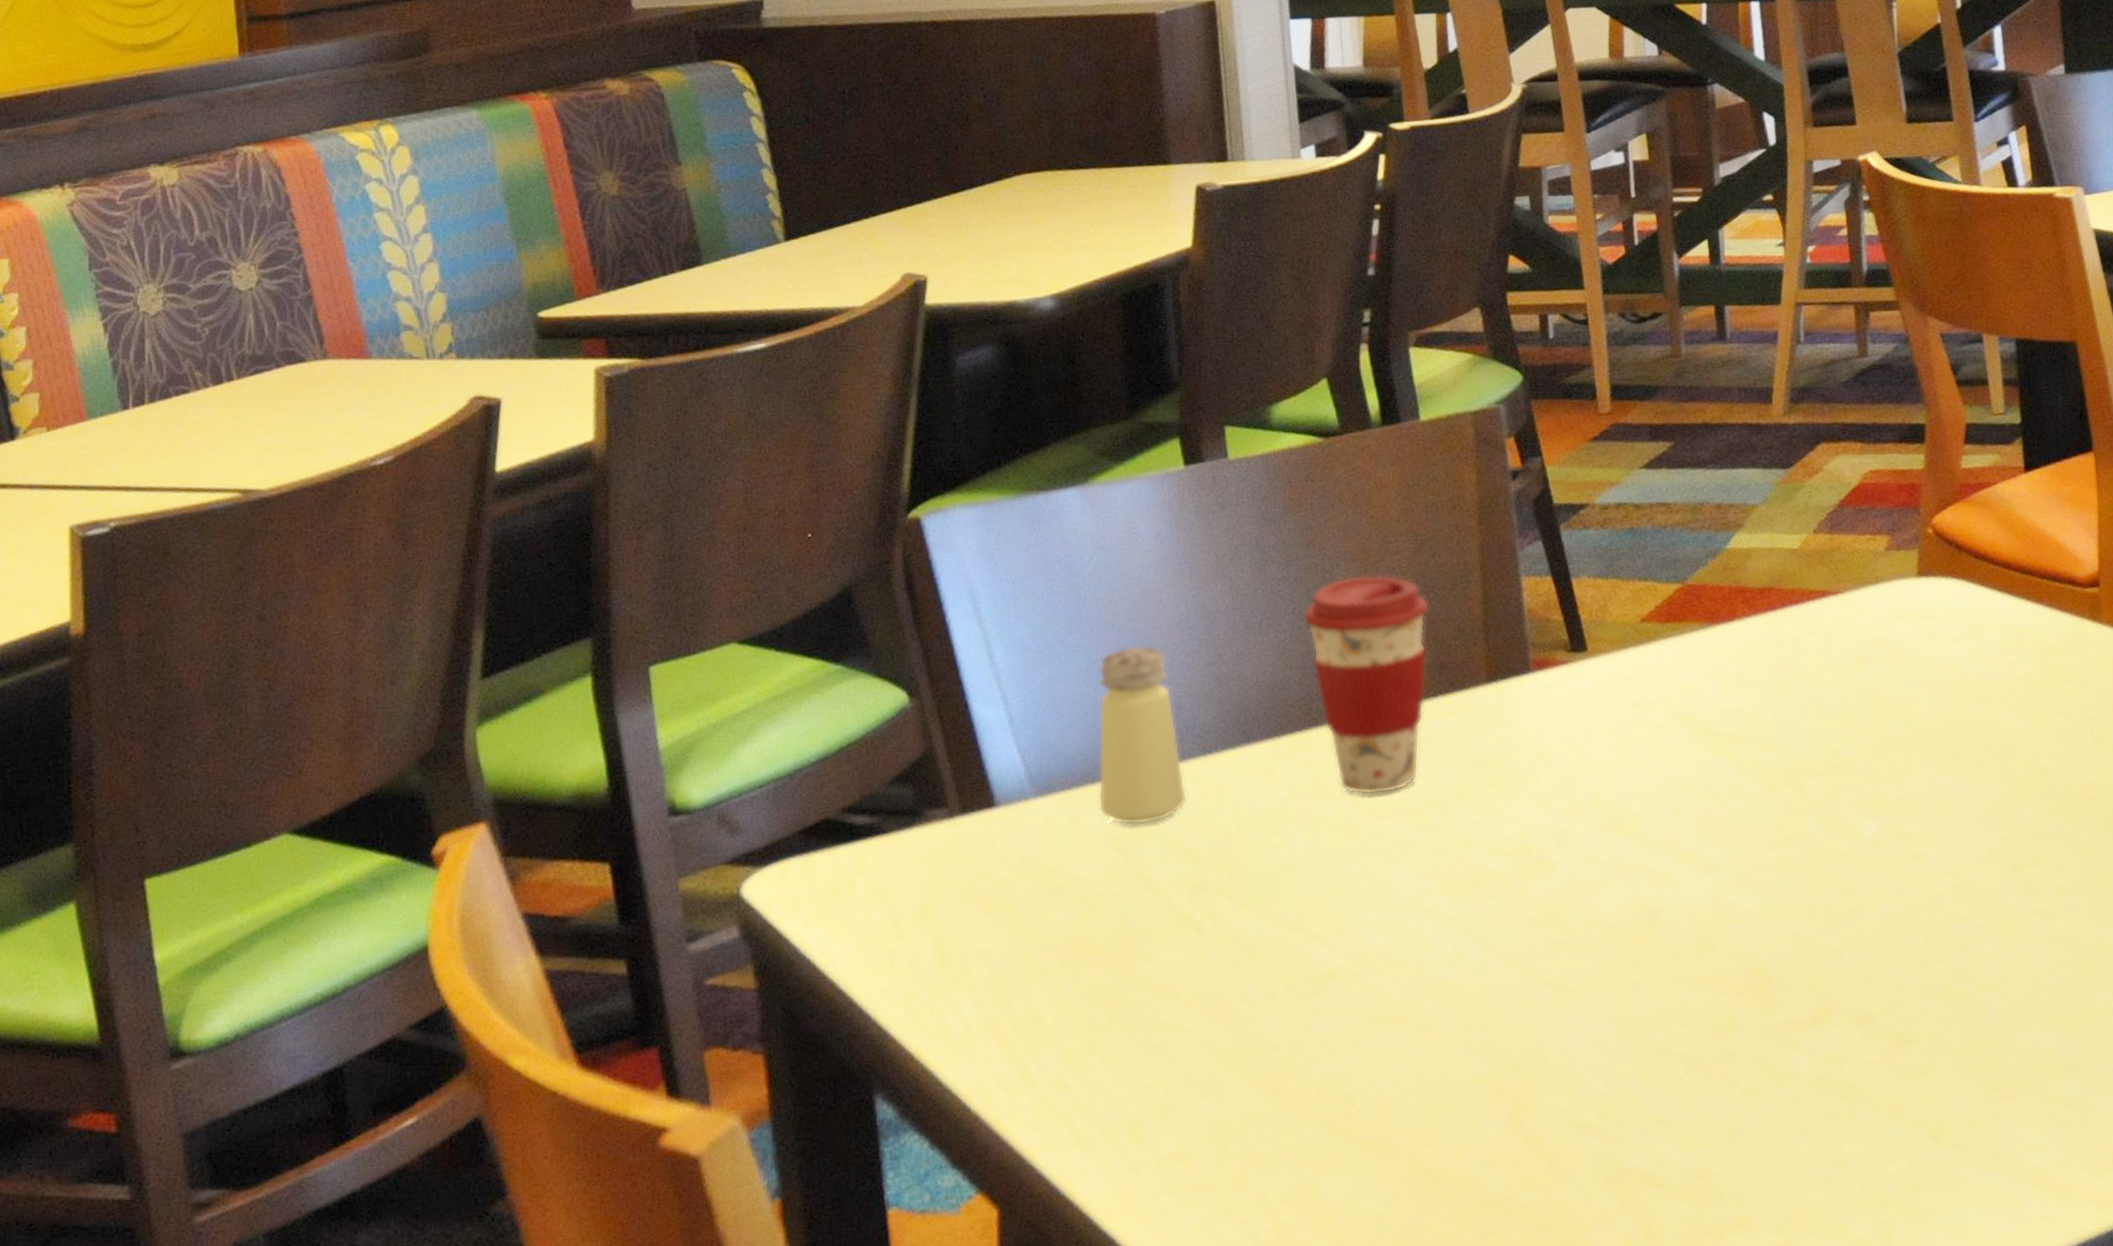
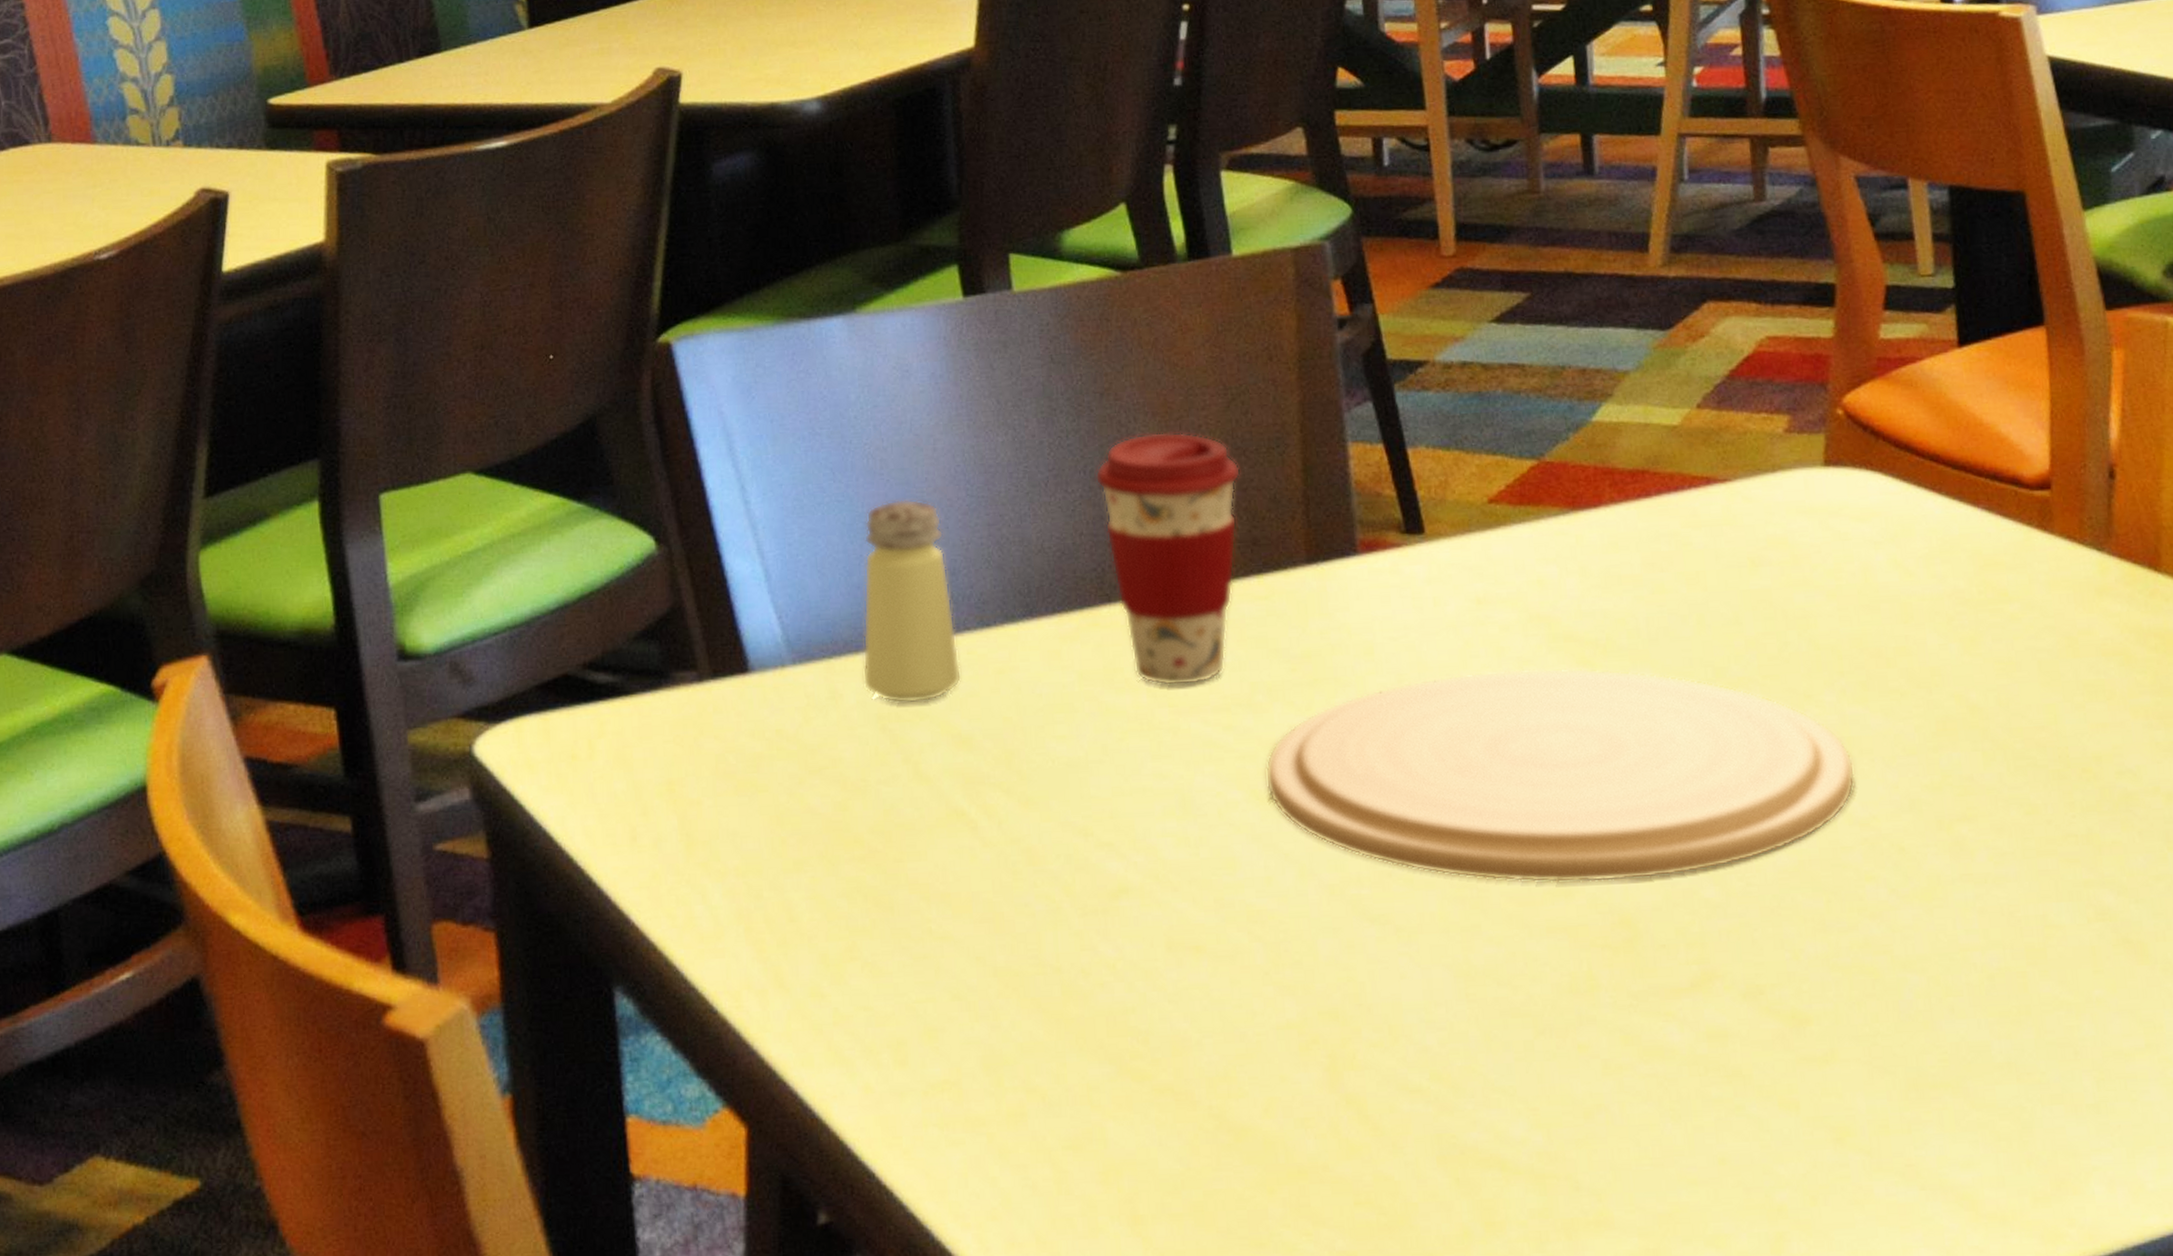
plate: none [1453,757,1946,943] -> present [1265,667,1856,883]

